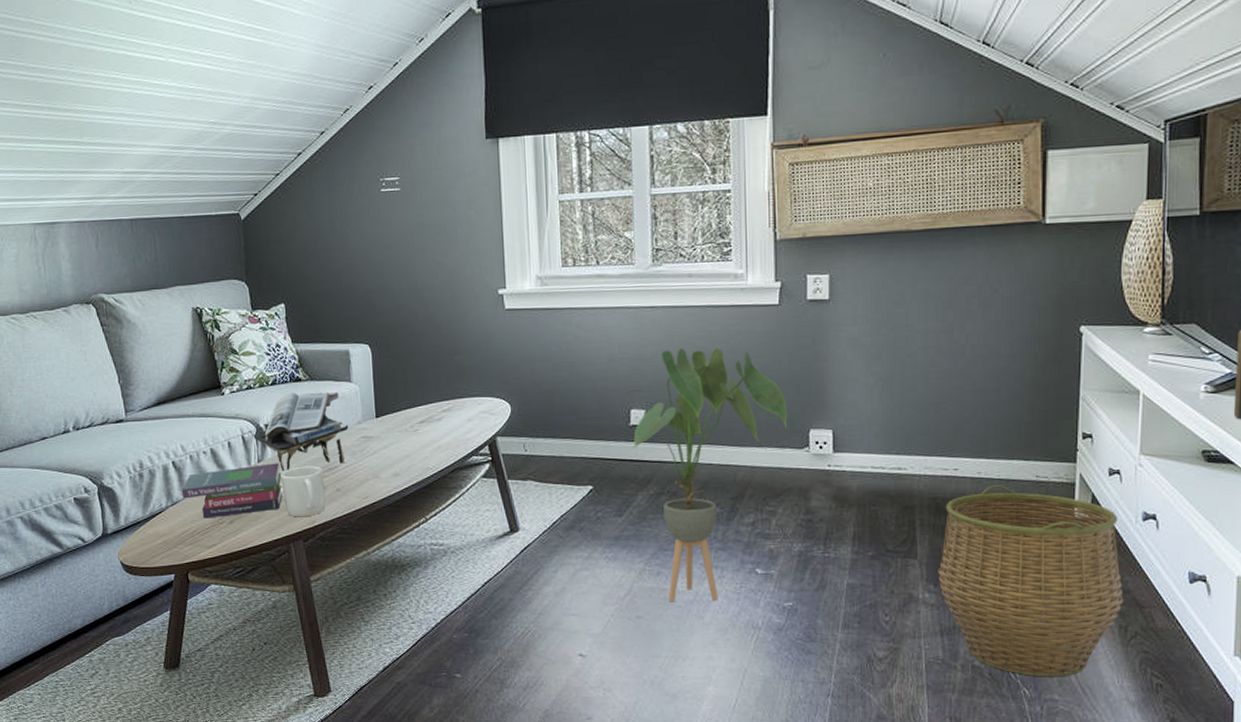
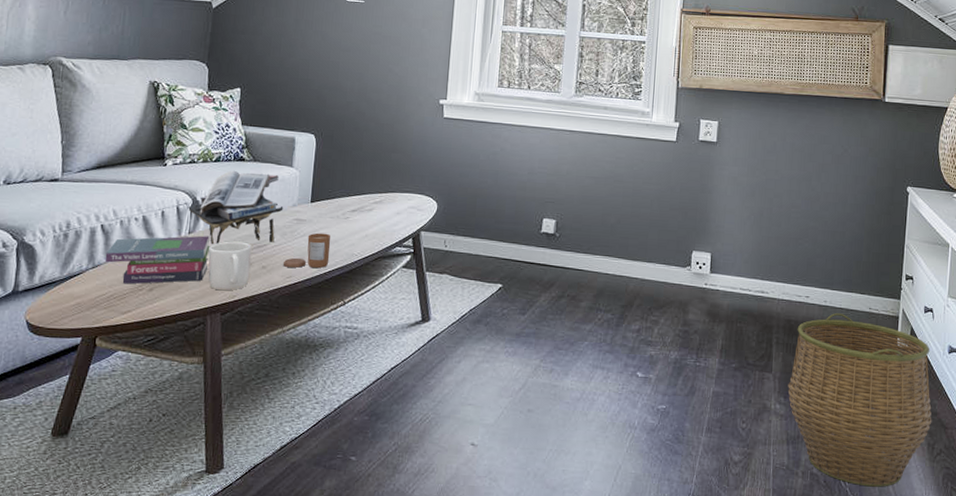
candle: none [357,448,404,487] -> present [282,232,331,269]
house plant: present [631,348,788,602] -> none [540,169,676,400]

